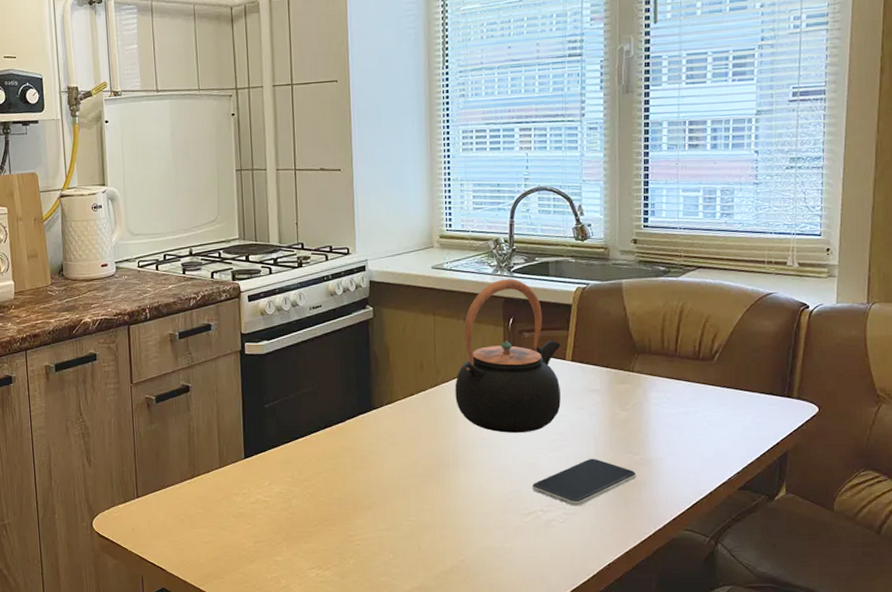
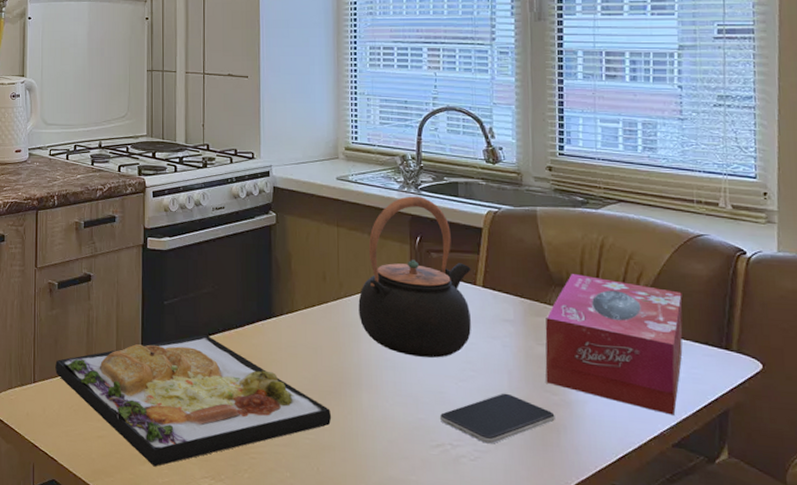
food plate: none [158,433,432,564] -> present [55,334,332,467]
tissue box: none [628,340,752,462] -> present [545,274,683,415]

